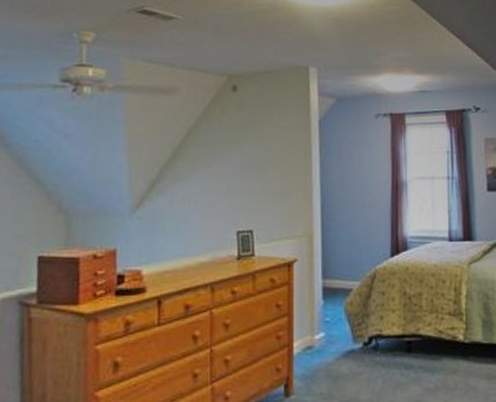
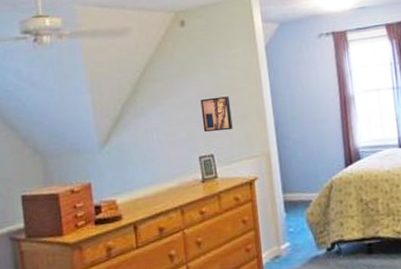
wall art: none [244,170,276,206] -> present [200,96,233,132]

